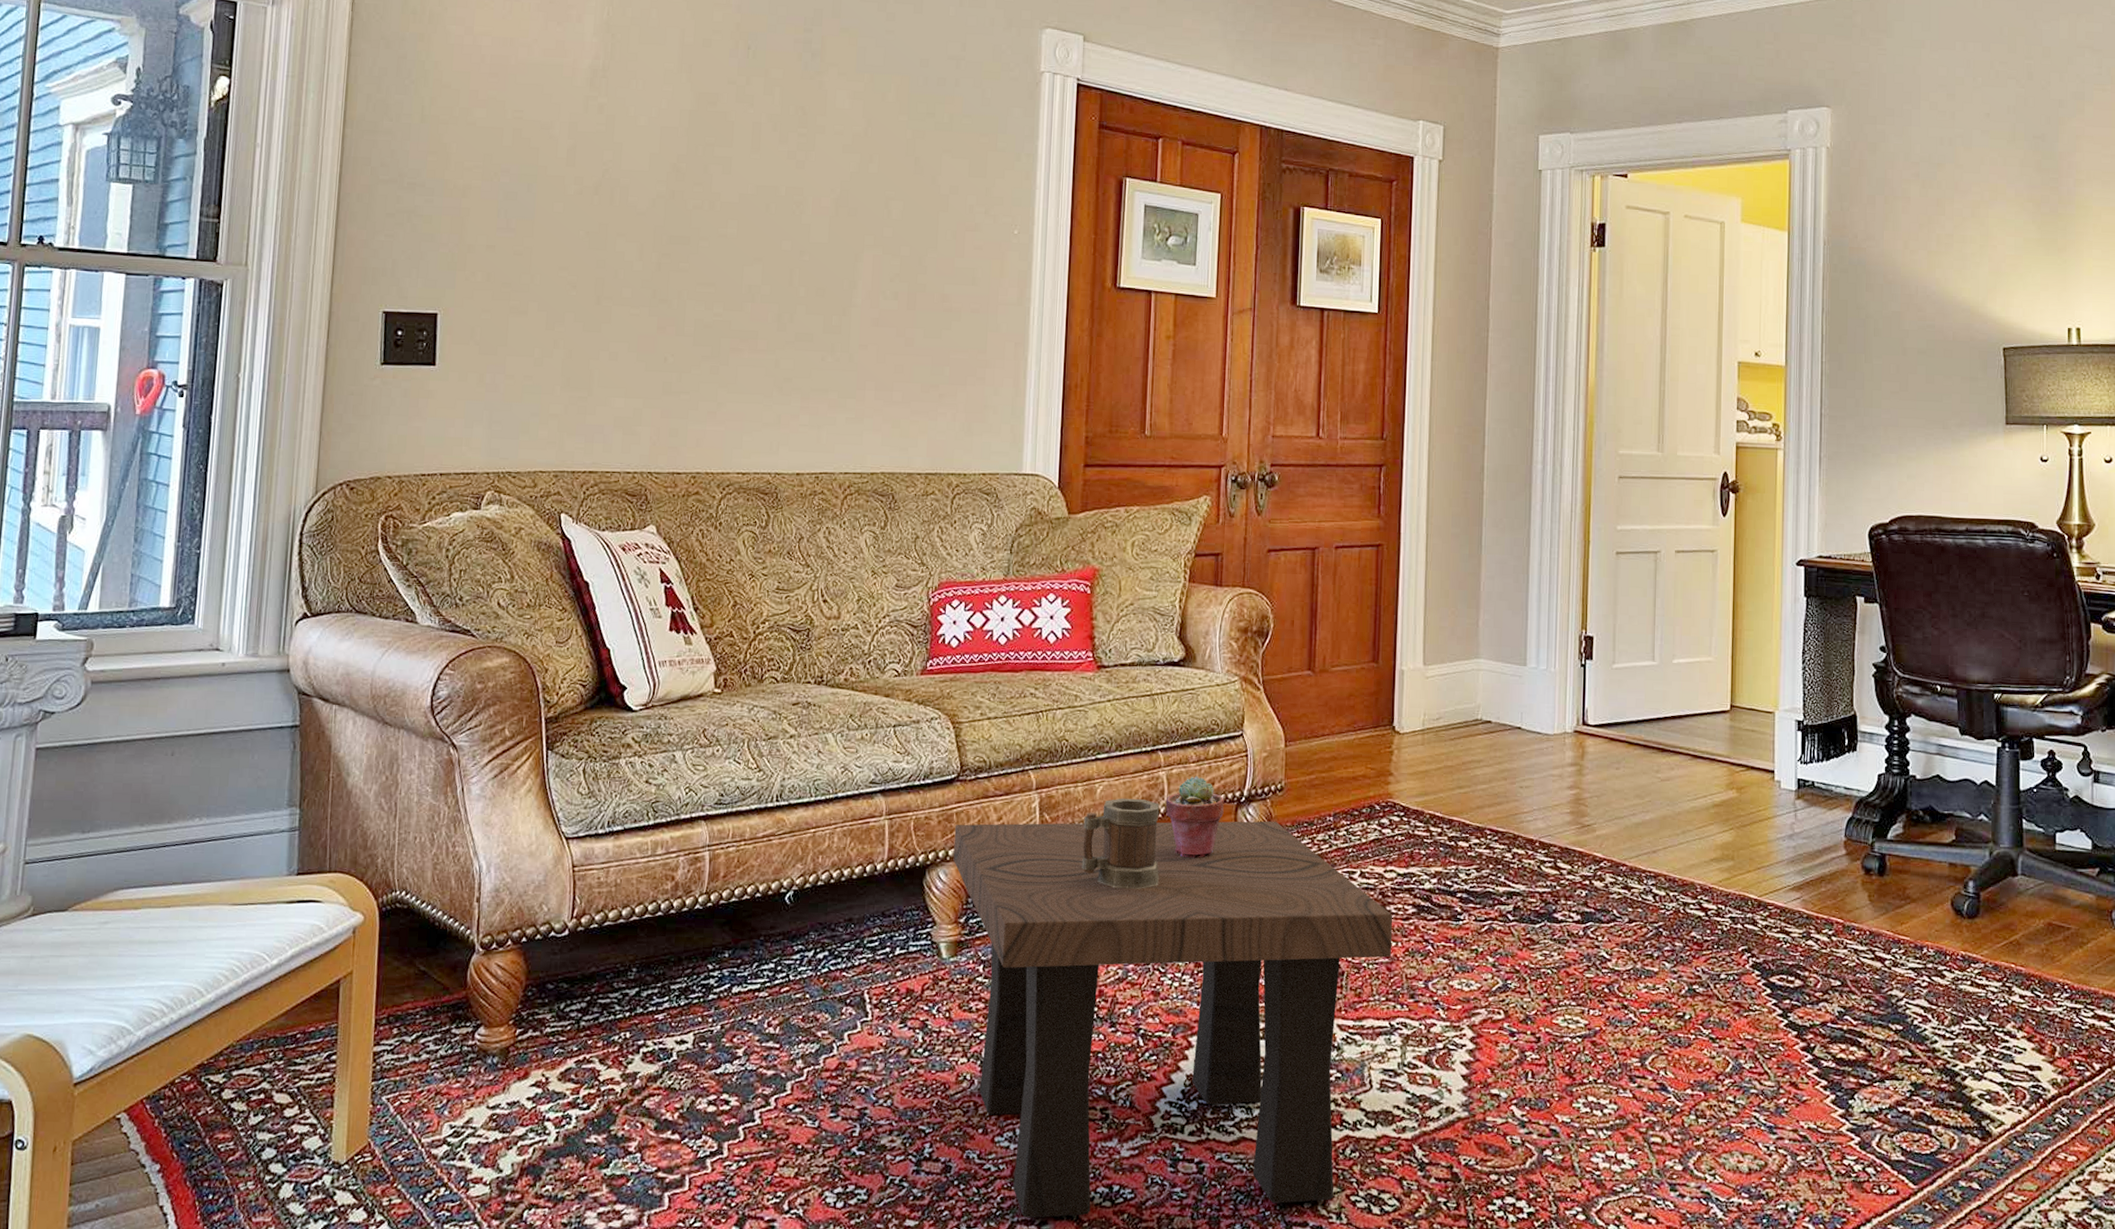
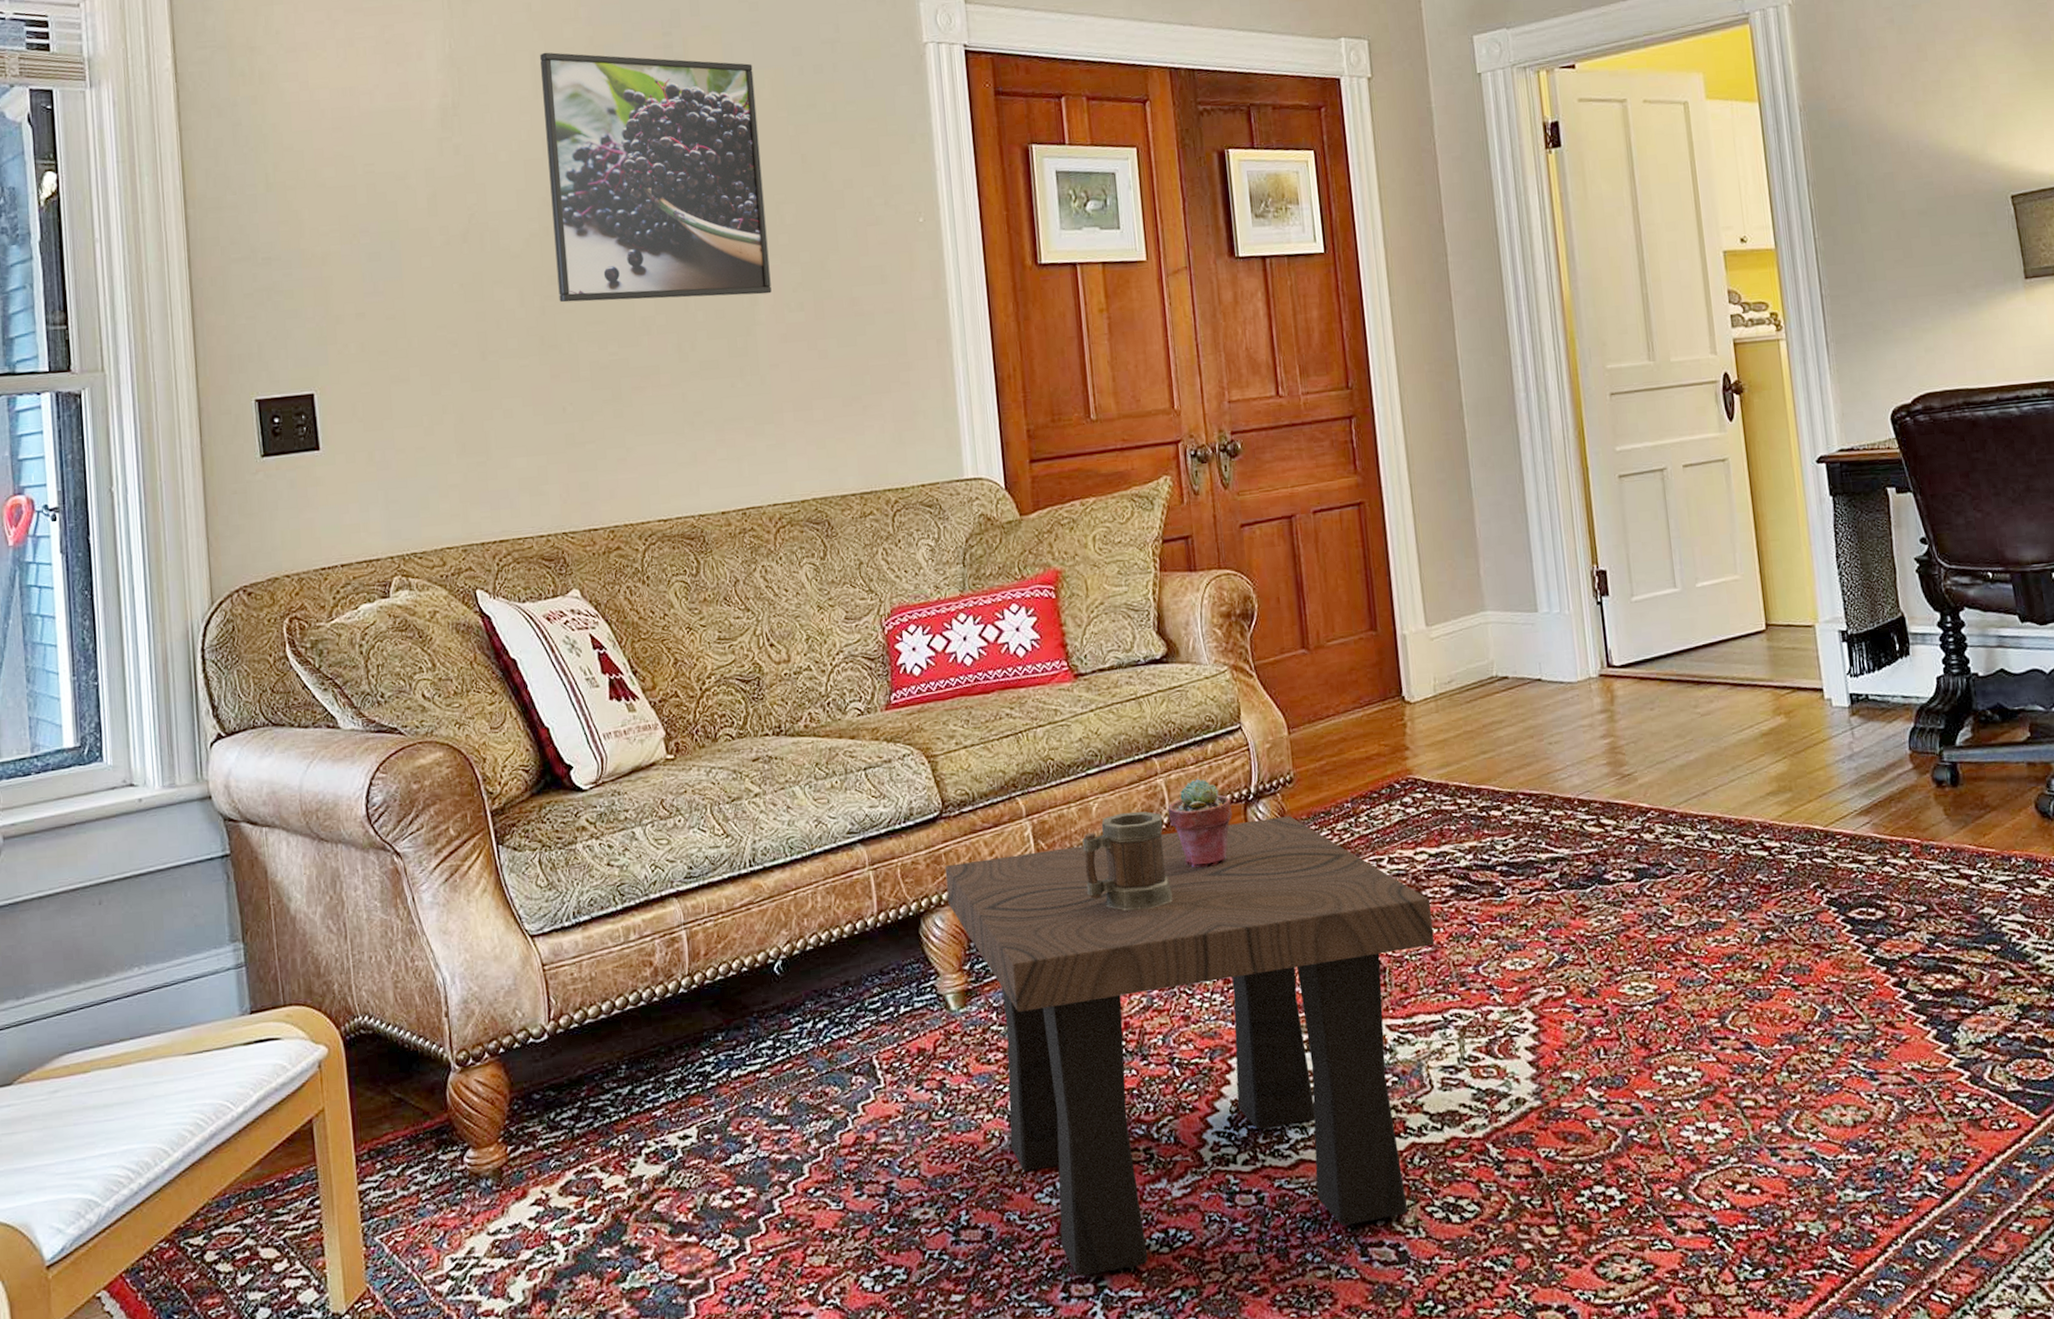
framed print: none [675,31,882,280] -> present [540,52,772,303]

